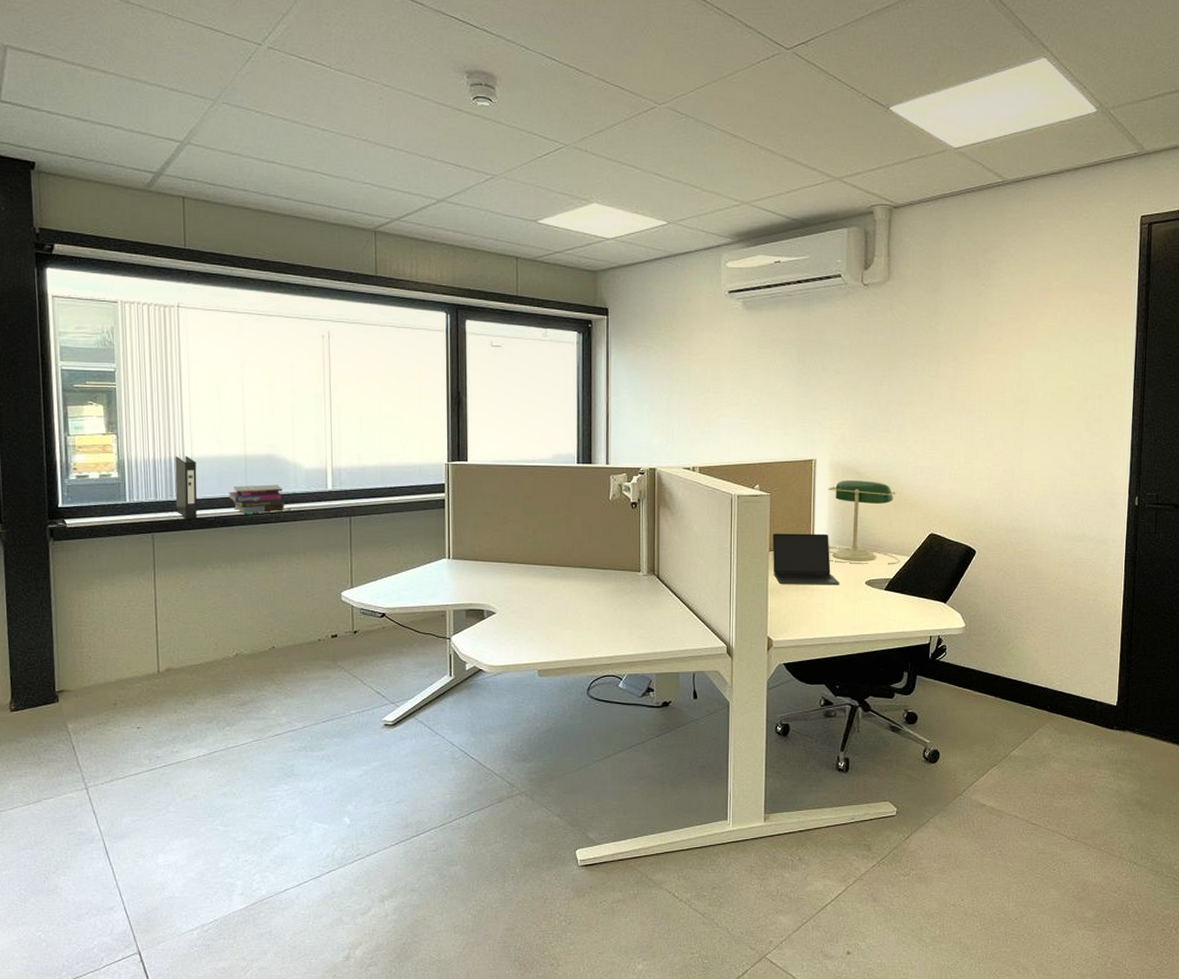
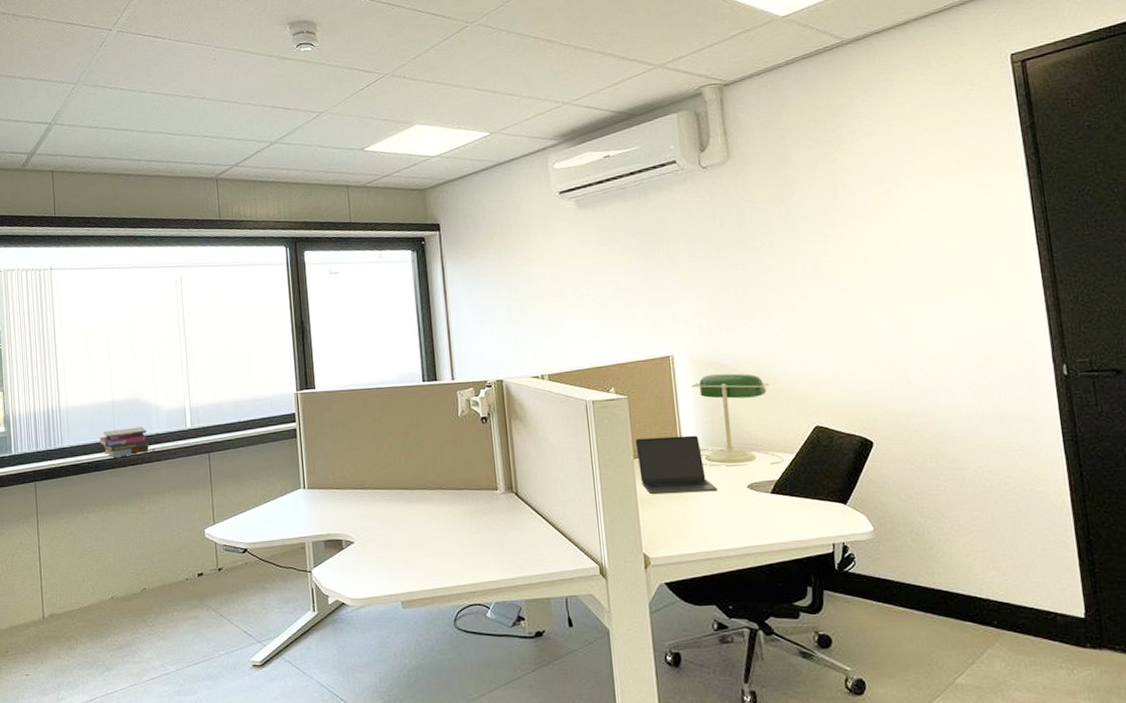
binder: present [175,455,197,519] -> none [52,405,73,467]

